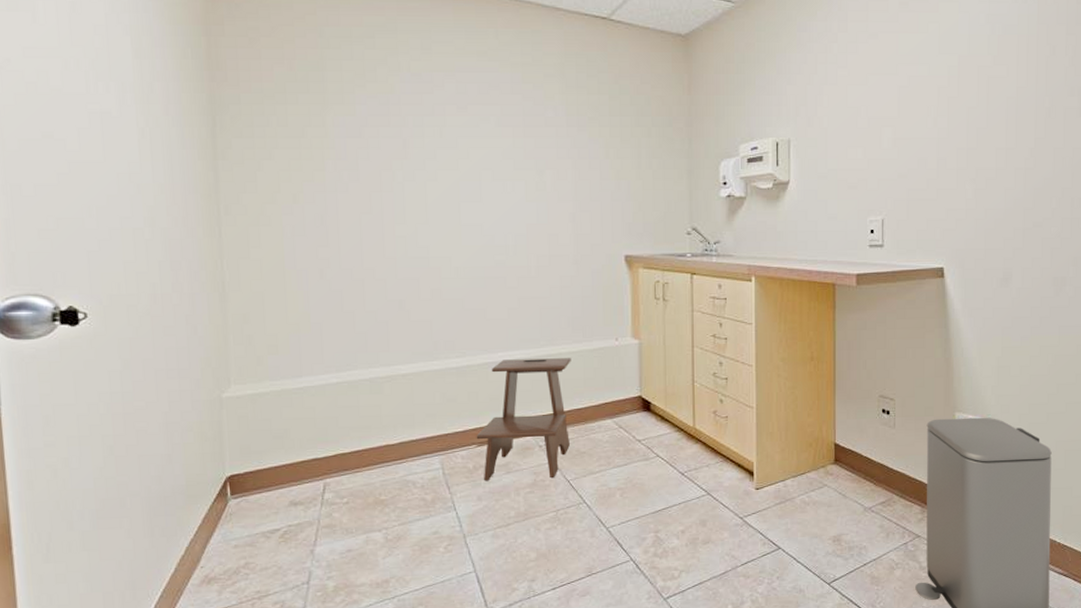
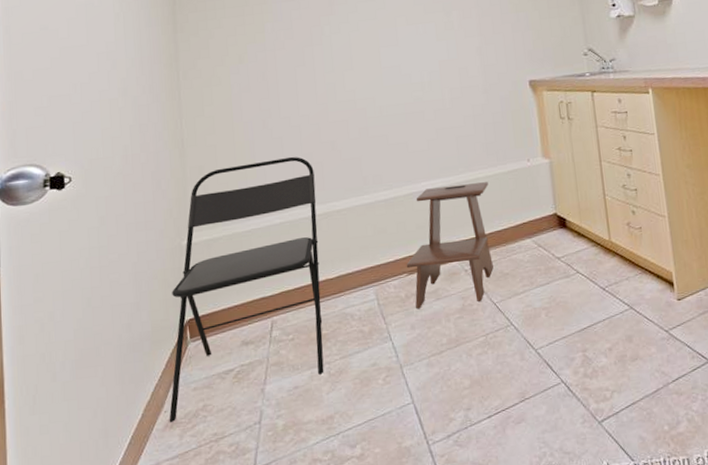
folding chair: none [206,312,381,579] -> present [169,156,324,423]

